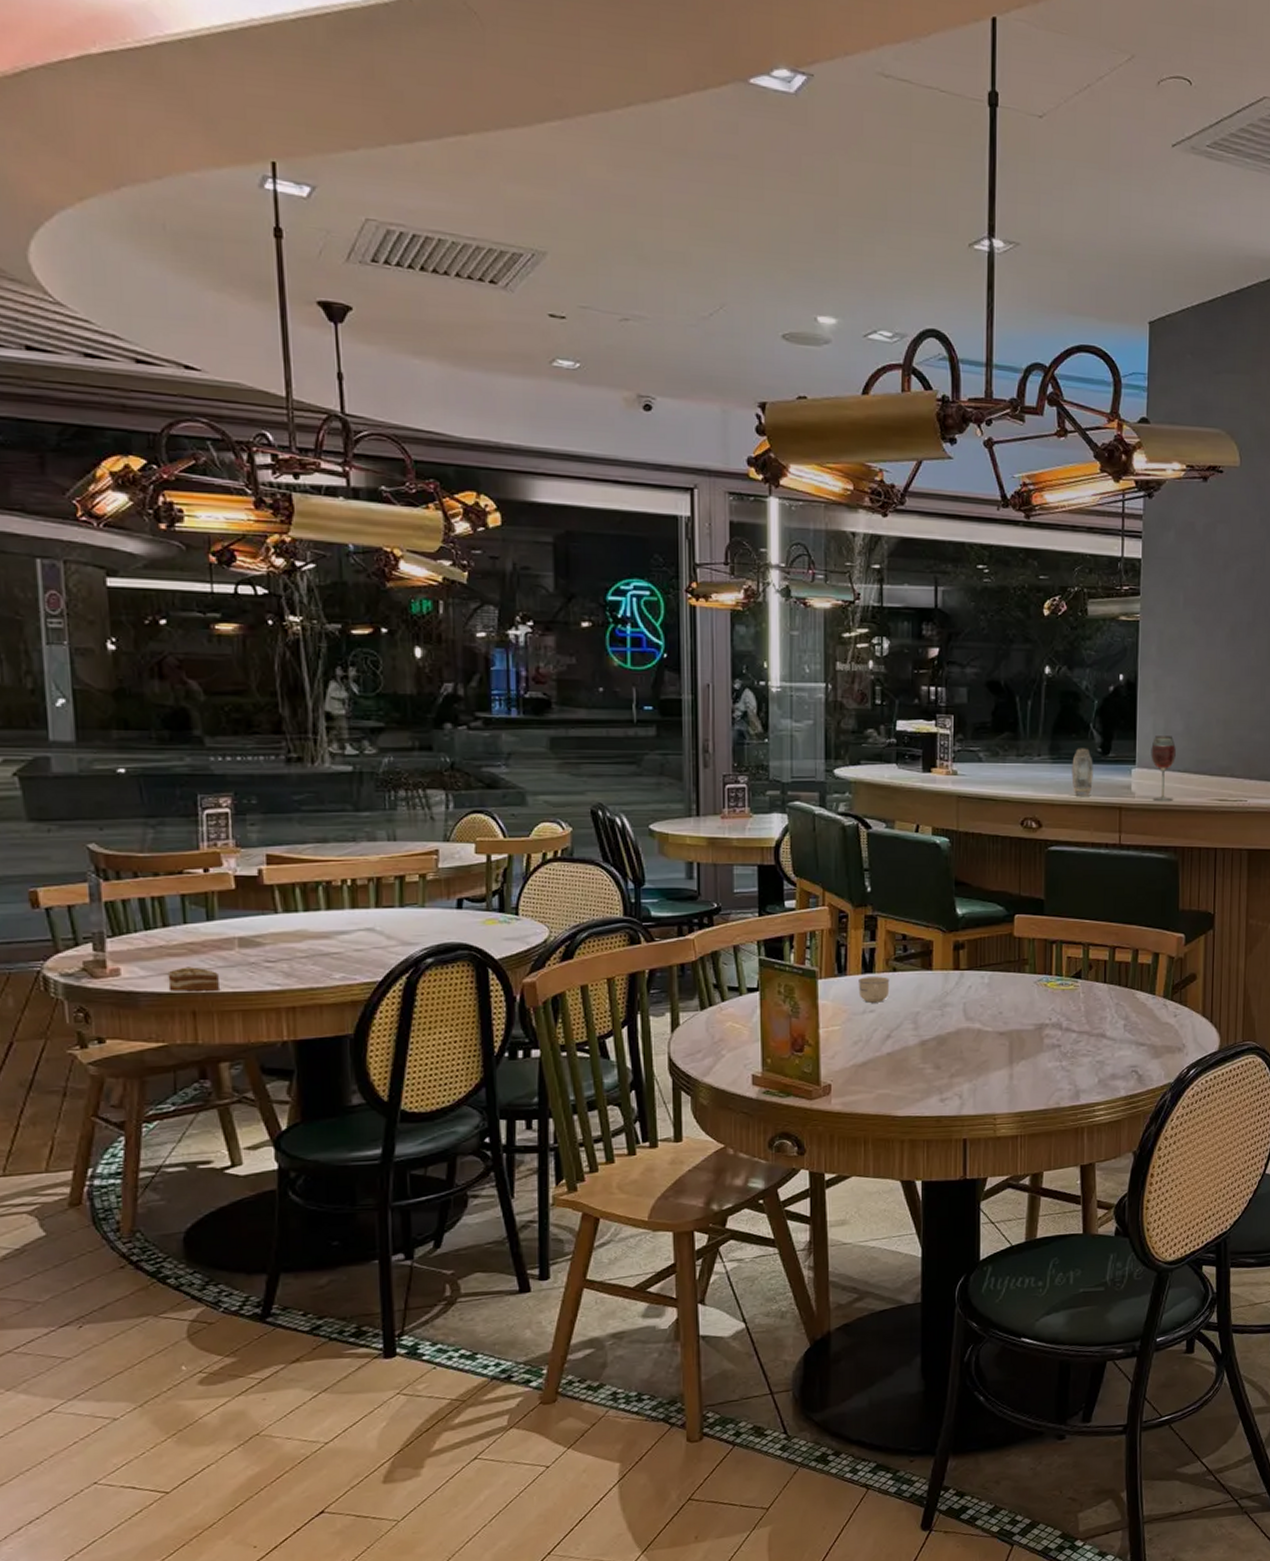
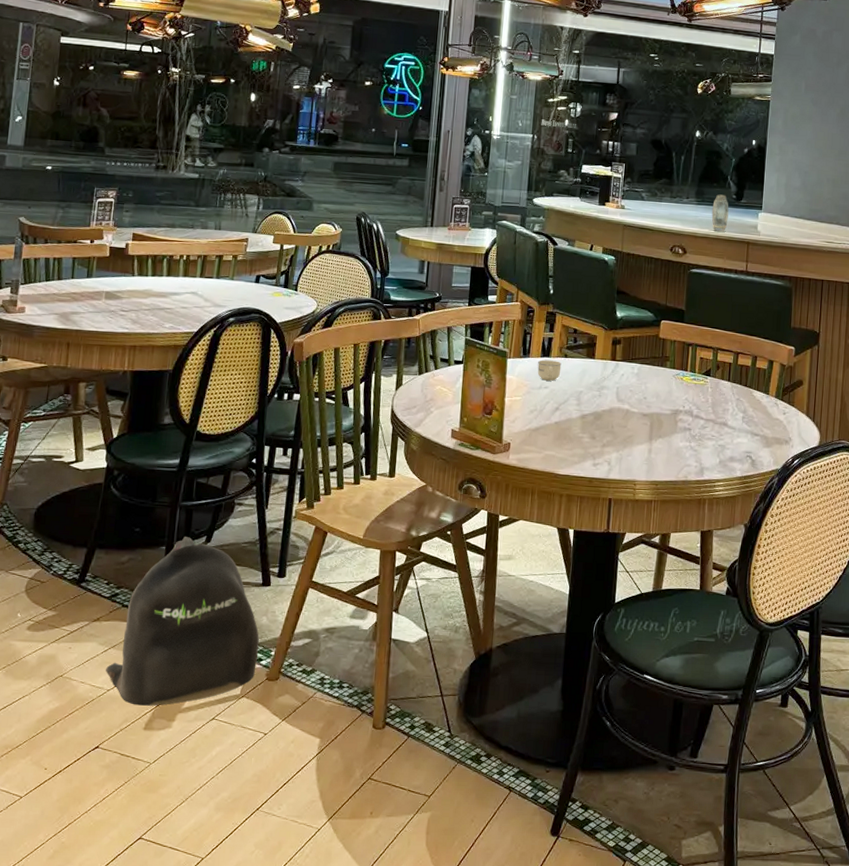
cake slice: present [167,967,219,992] -> none [54,310,89,329]
backpack: none [319,1244,525,1456] -> present [106,537,259,706]
wineglass: present [1151,736,1176,802] -> none [773,188,794,241]

